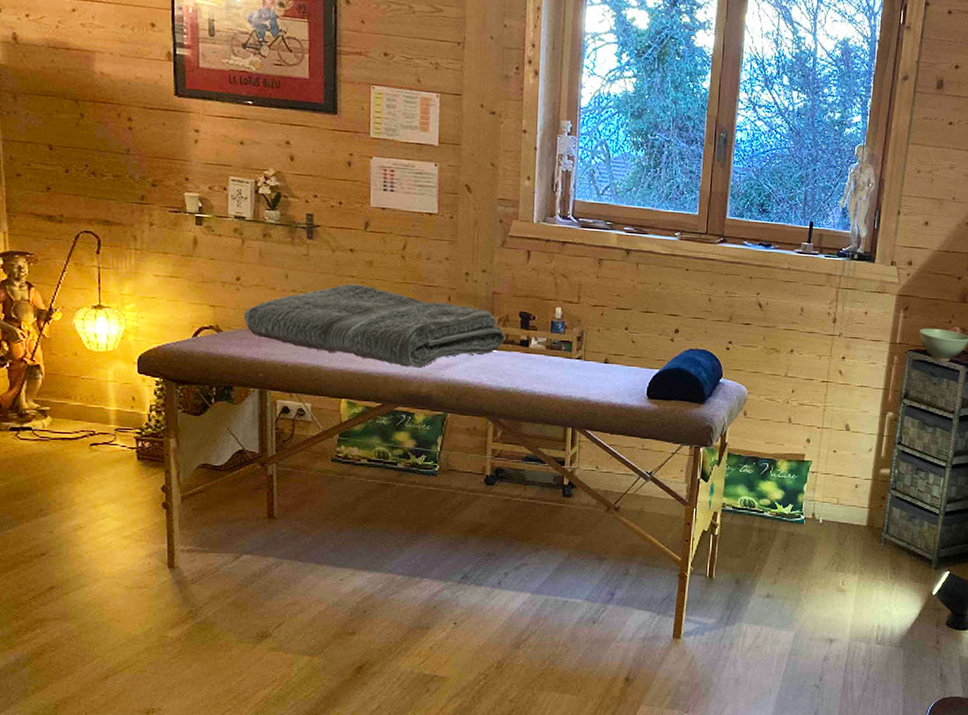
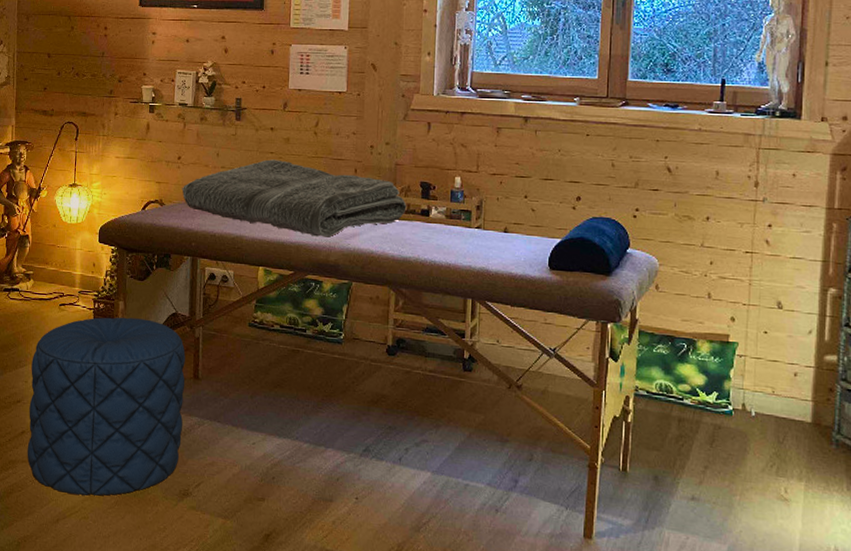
pouf: none [57,456,258,648] -> present [27,317,186,496]

